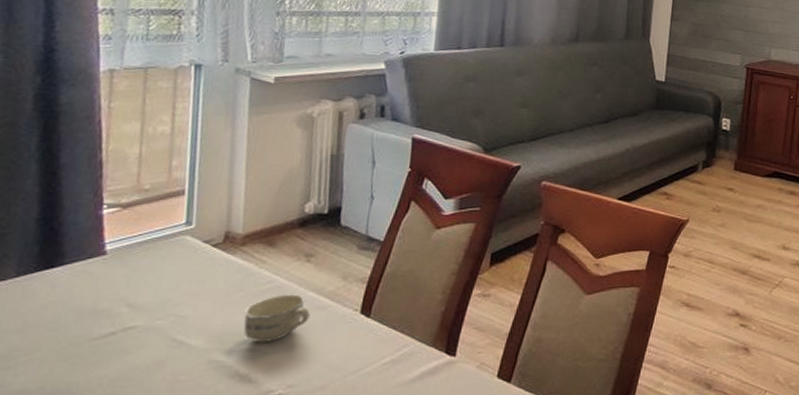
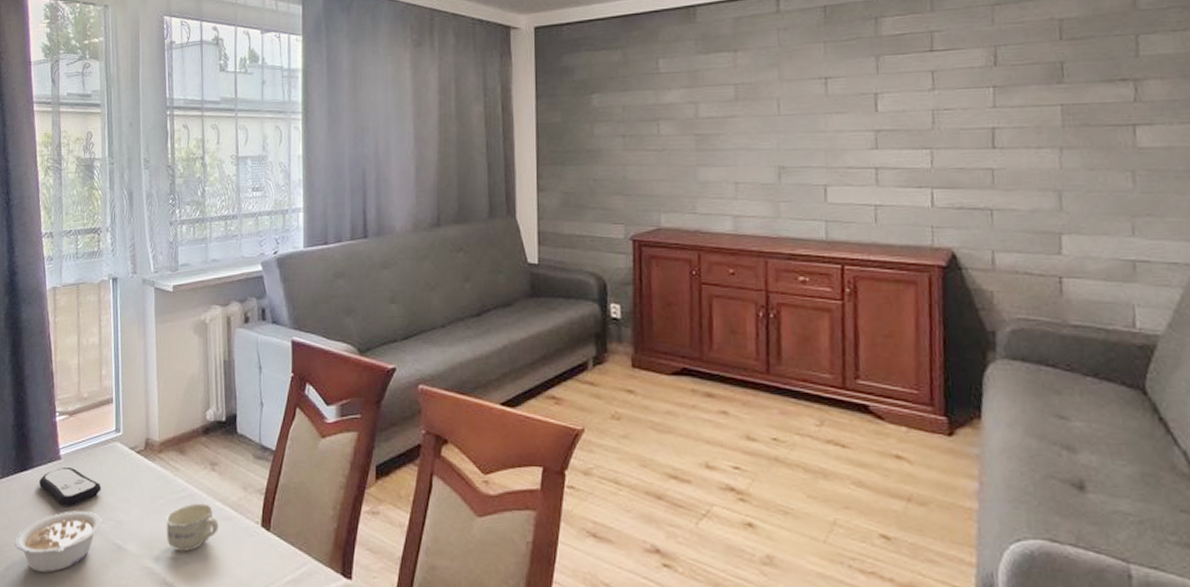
legume: none [29,308,159,376] -> present [14,511,102,573]
remote control: none [71,262,162,304] -> present [38,466,102,506]

